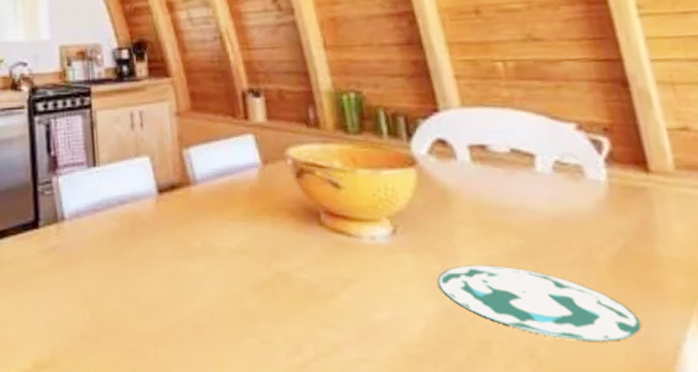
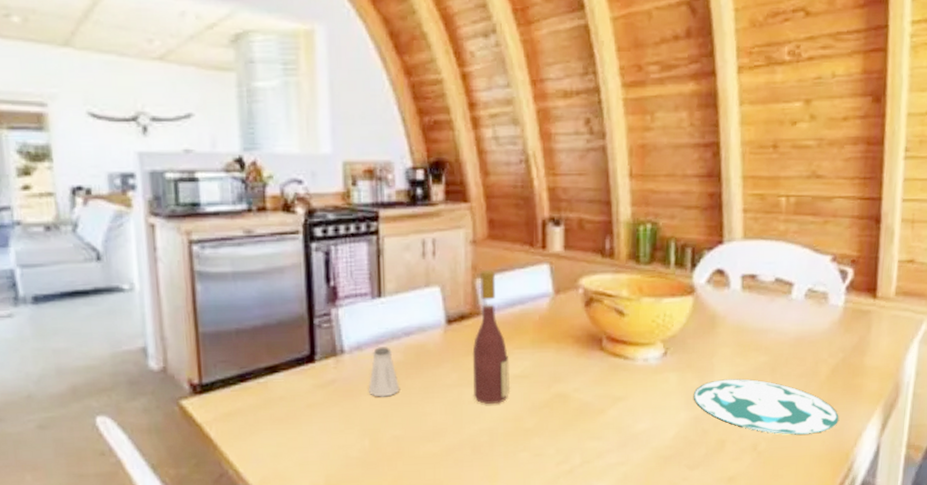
saltshaker: none [87,215,118,267] -> present [368,347,400,397]
wine bottle: none [185,140,228,281] -> present [472,269,511,405]

